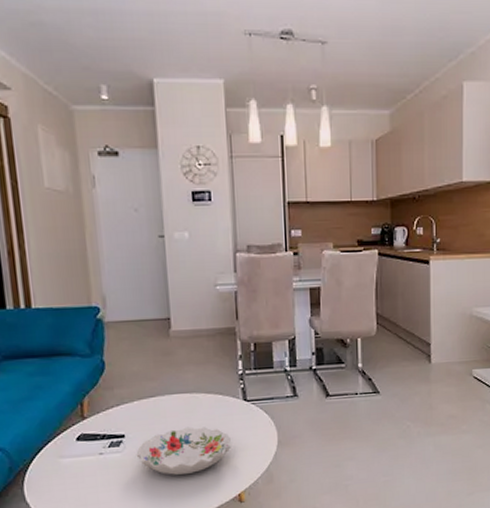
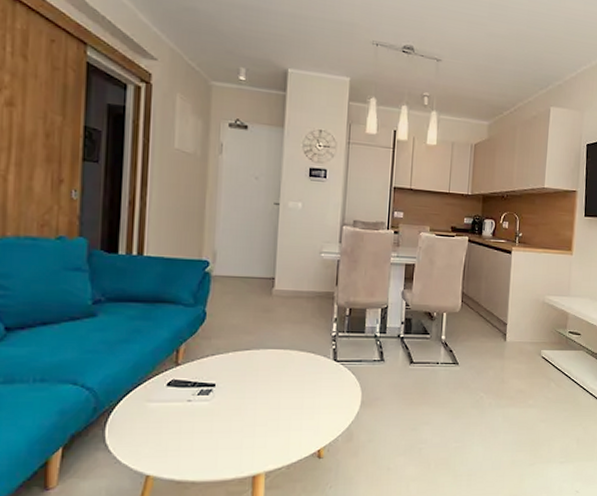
decorative bowl: present [136,427,231,475] -> none [223,381,317,427]

